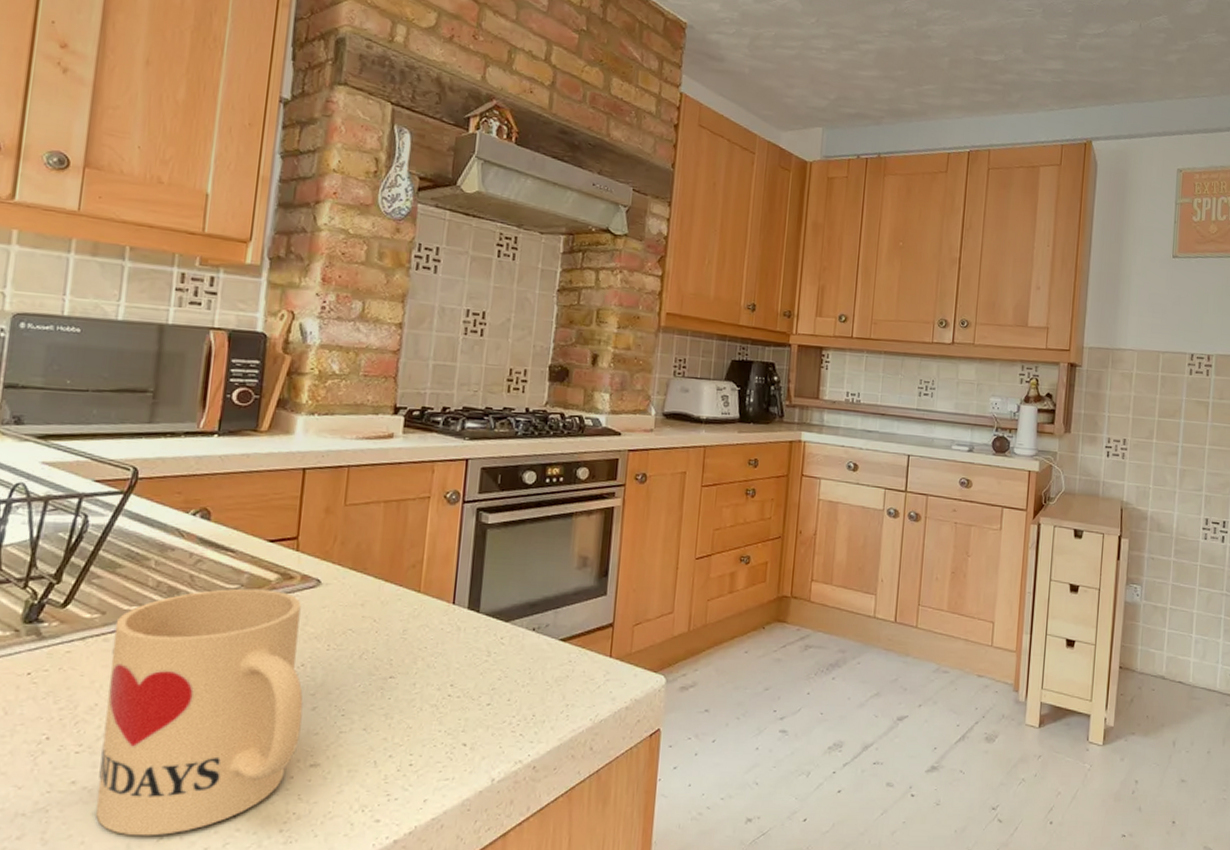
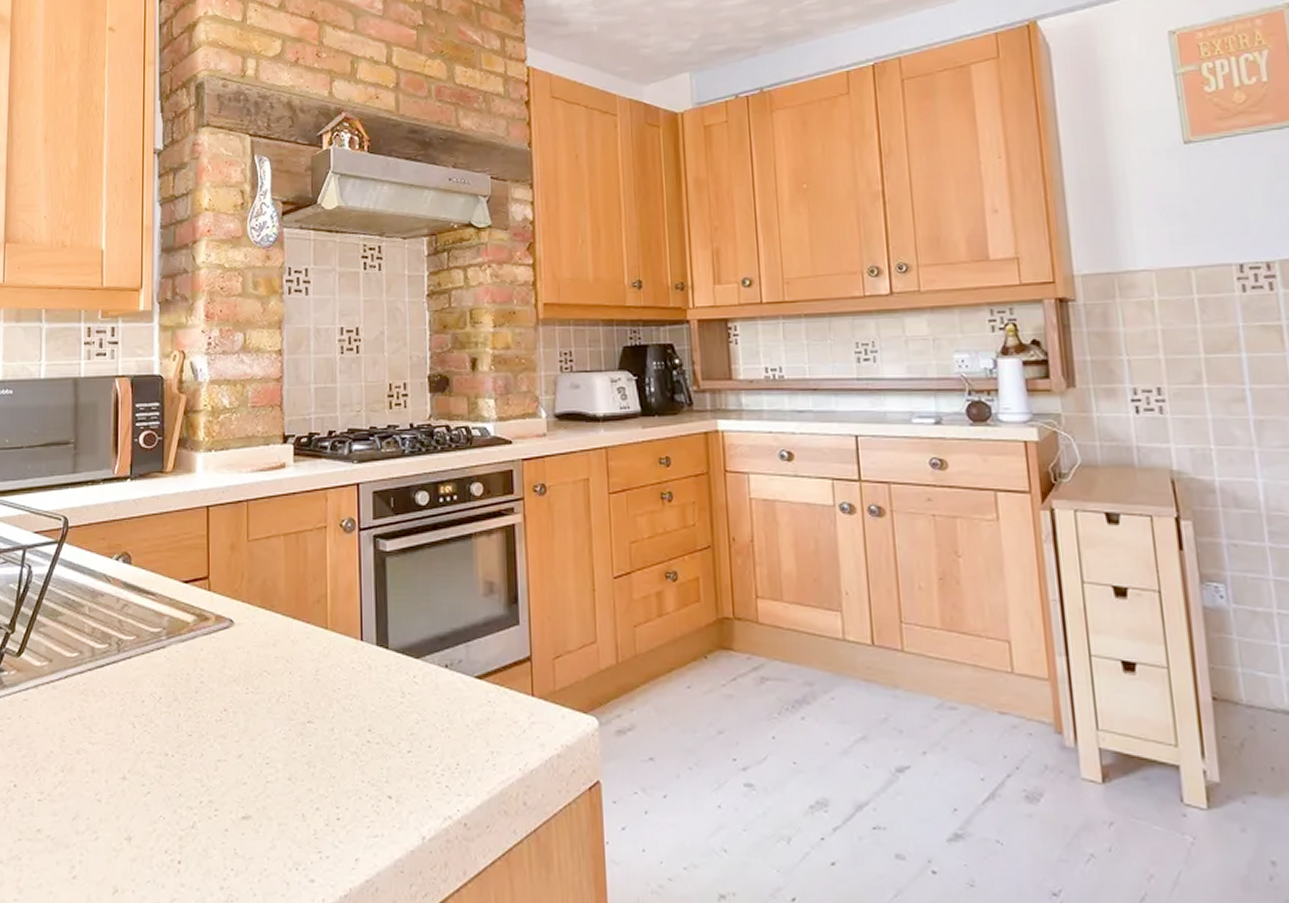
mug: present [96,588,303,836] -> none [59,631,229,889]

